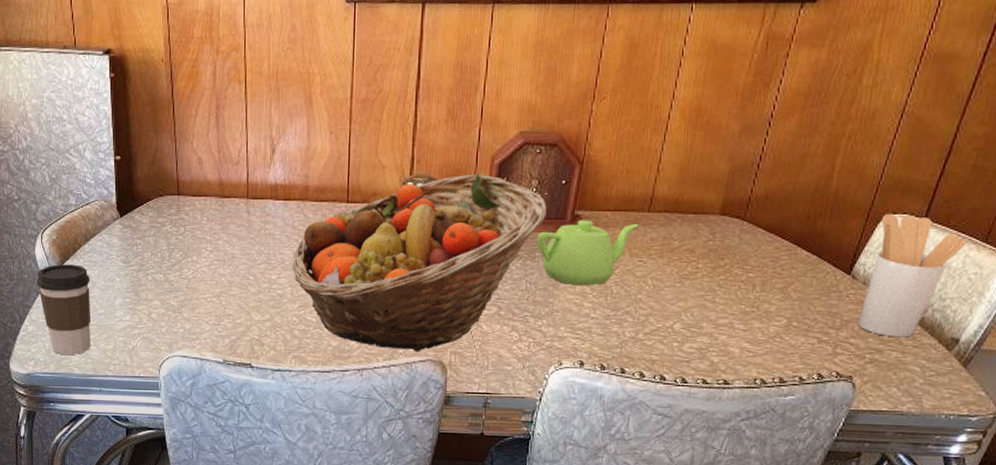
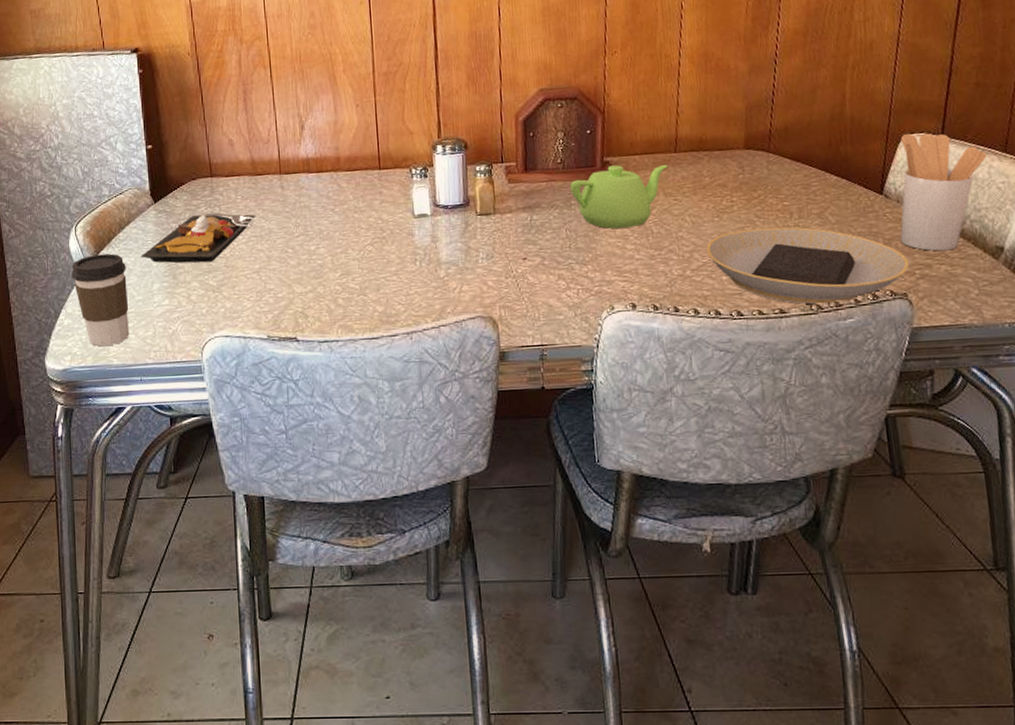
plate: none [104,233,222,282] -> present [140,212,258,263]
fruit basket: present [292,174,547,352] -> none [330,131,576,310]
plate: none [663,297,862,381] -> present [706,227,910,305]

